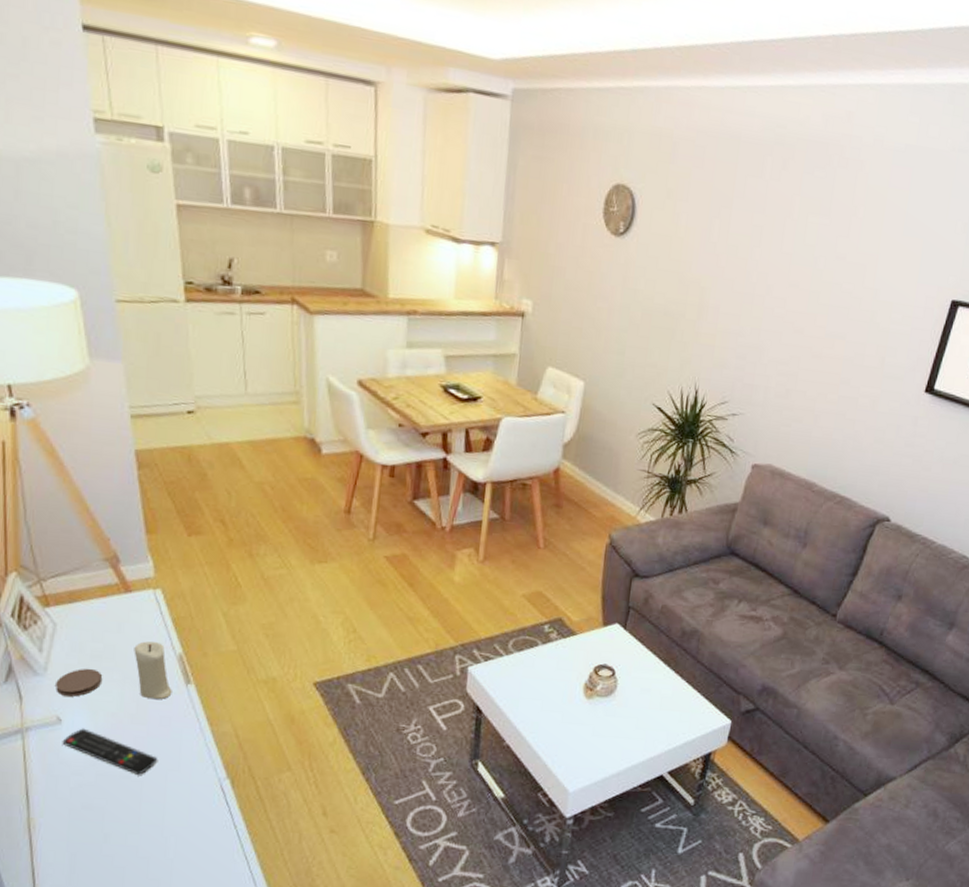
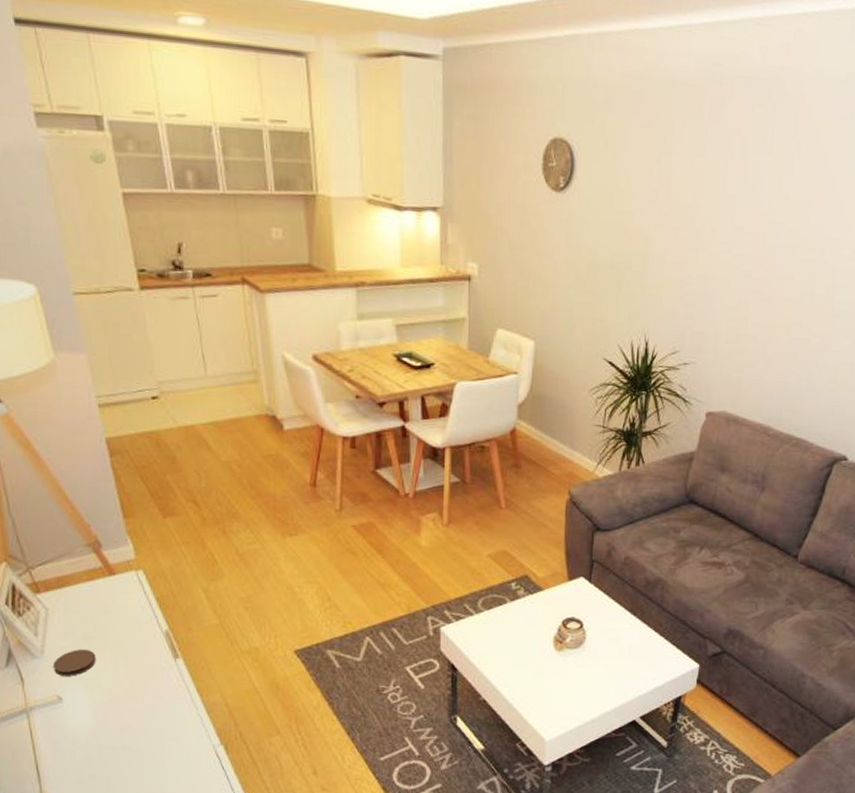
remote control: present [62,728,158,775] -> none [64,705,155,746]
candle: present [134,641,172,699] -> none [123,620,162,674]

